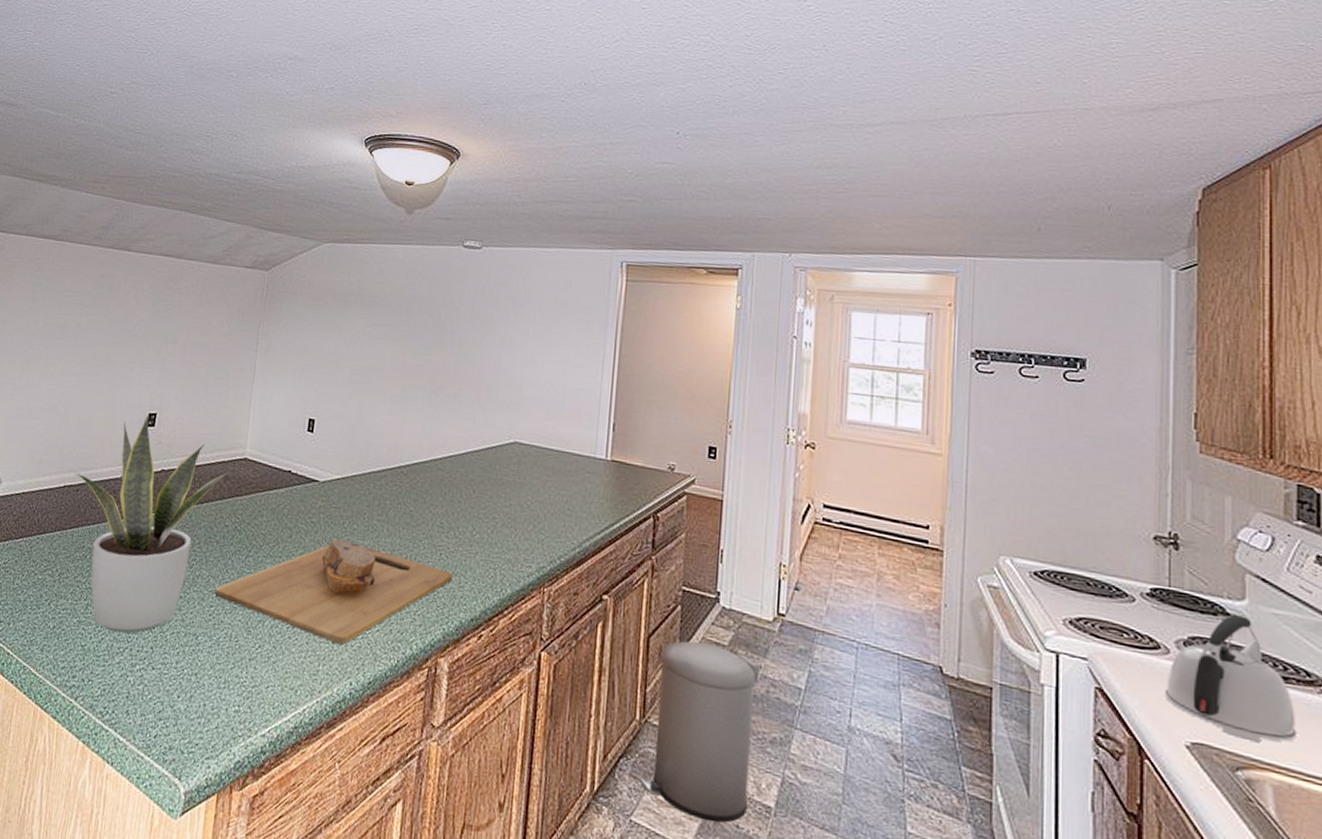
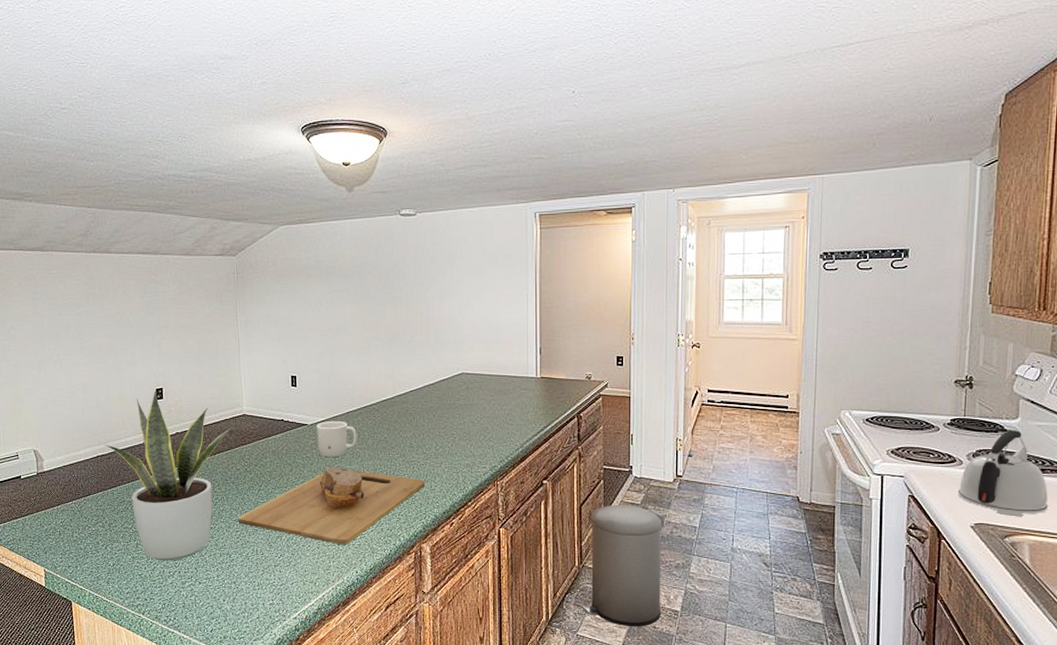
mug: none [326,480,377,528] -> present [316,420,357,458]

